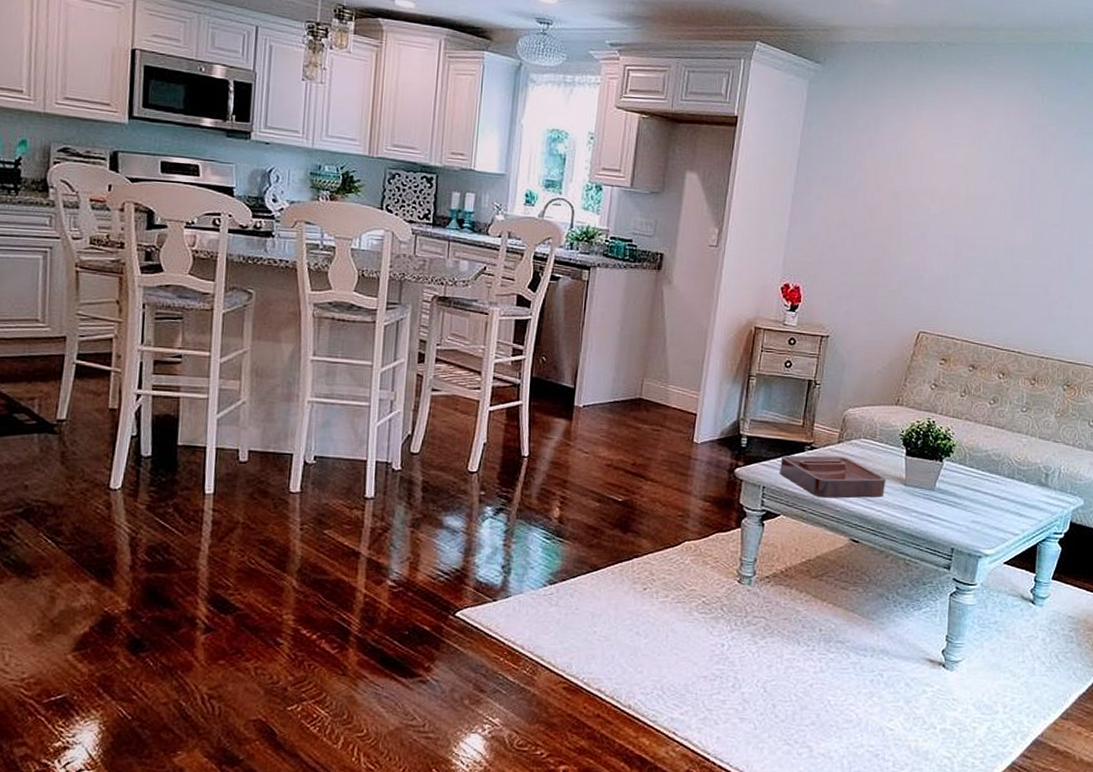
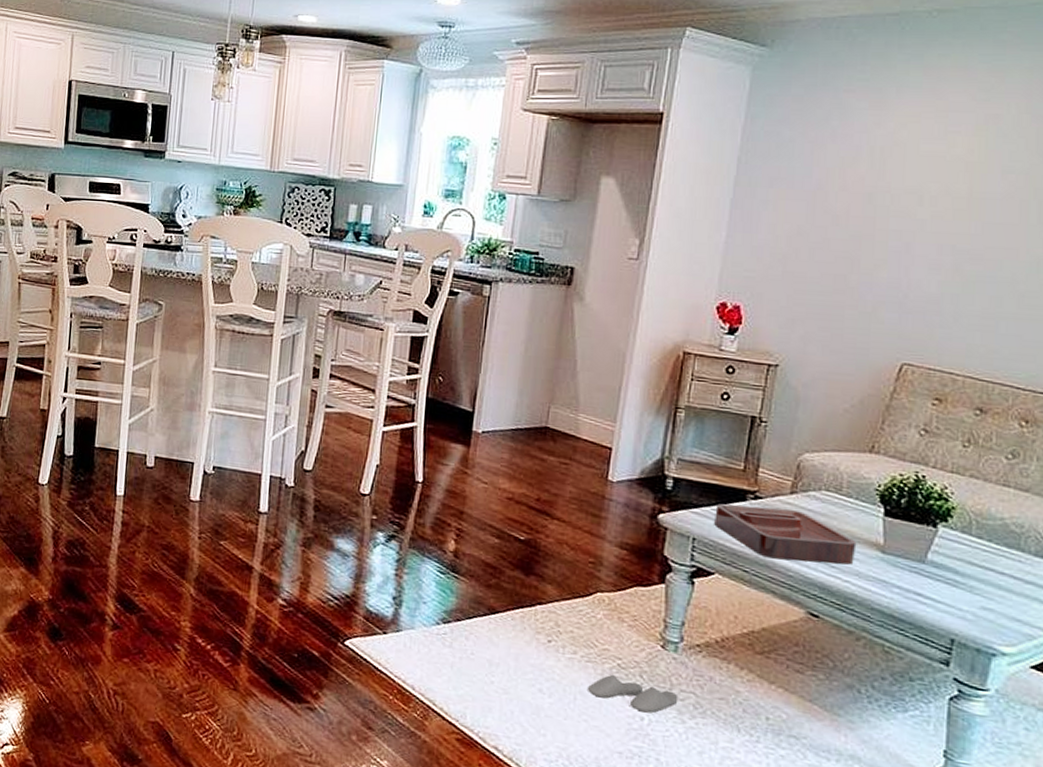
slippers: none [678,610,752,640] -> present [588,674,679,713]

